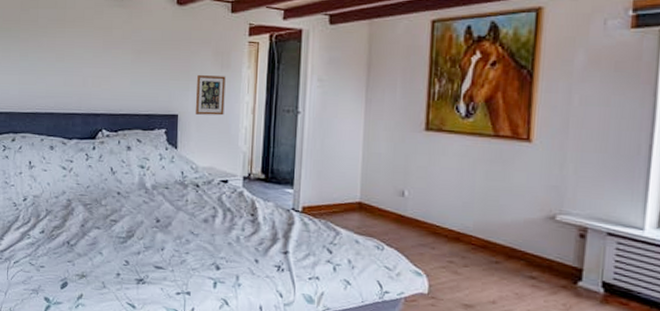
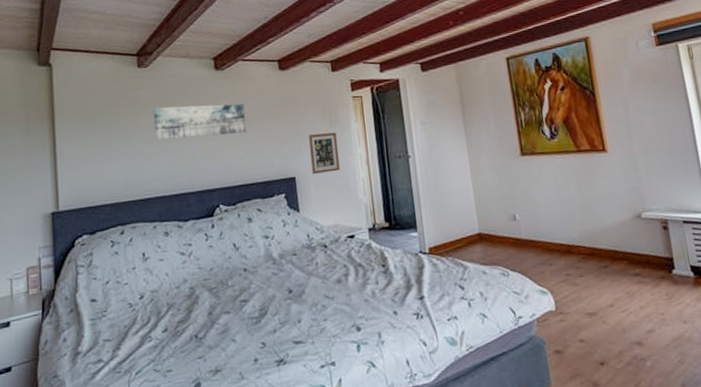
wall art: none [50,27,138,65] -> present [152,103,247,141]

